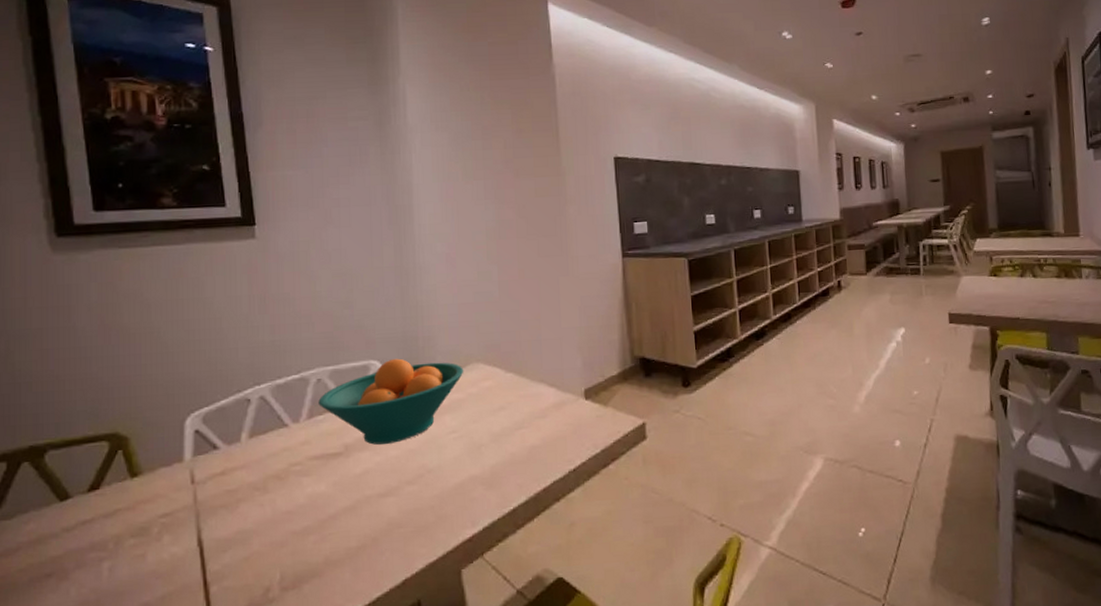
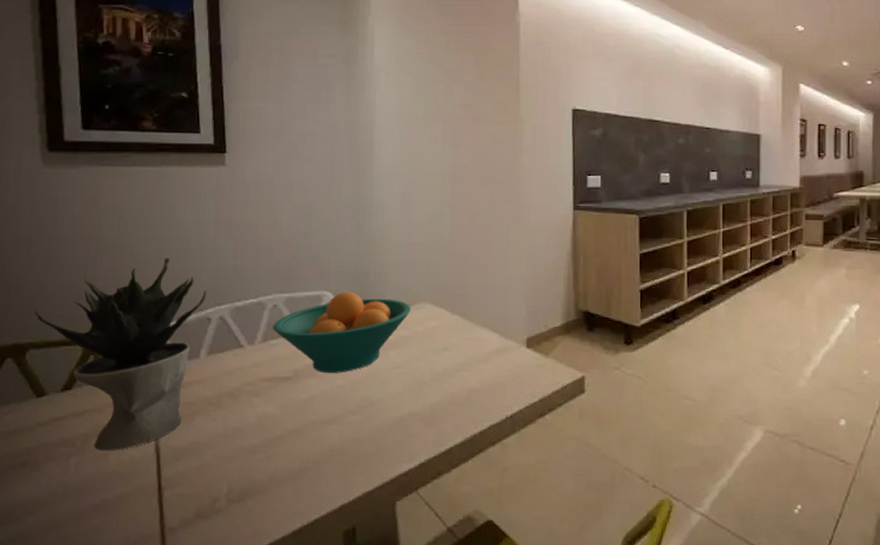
potted plant: none [52,339,244,552] -> present [35,257,207,451]

